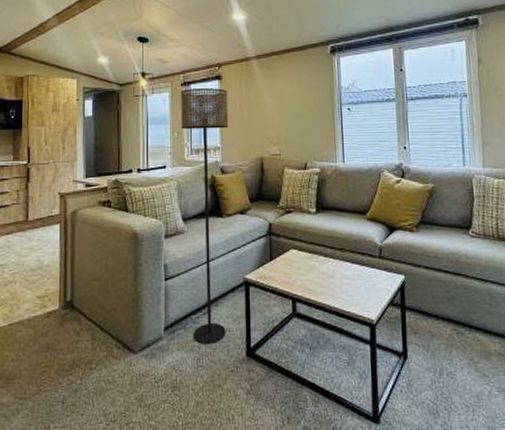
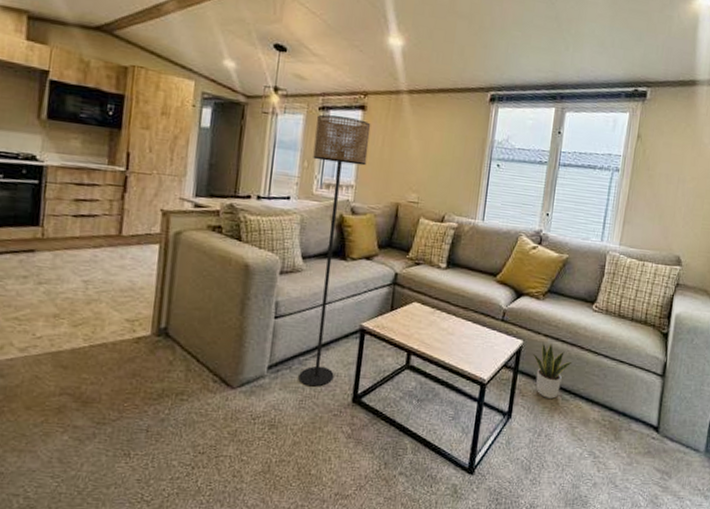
potted plant: none [416,274,461,333] -> present [532,341,574,399]

